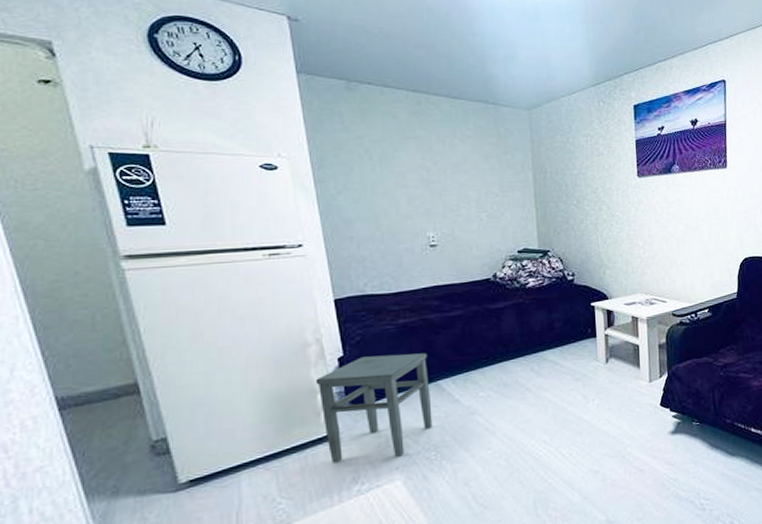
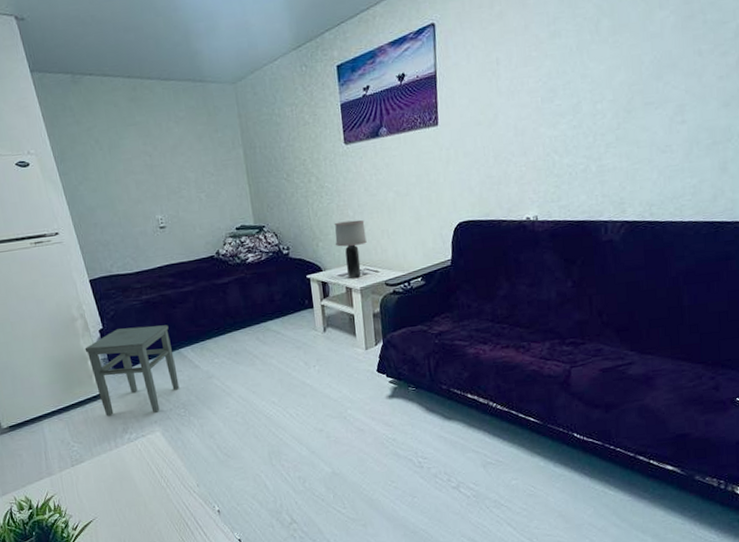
table lamp: none [623,250,655,309] -> present [335,220,367,279]

